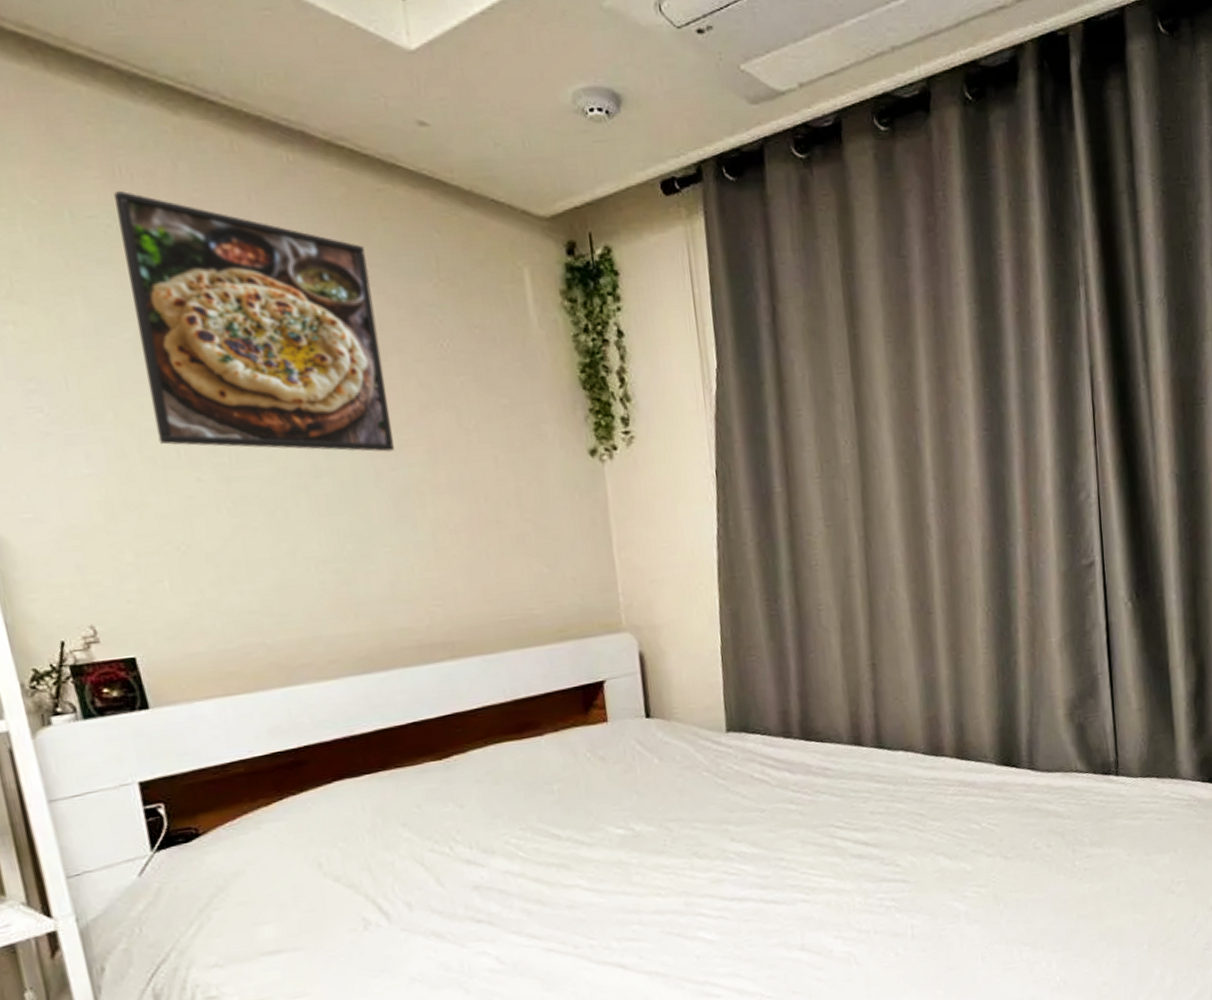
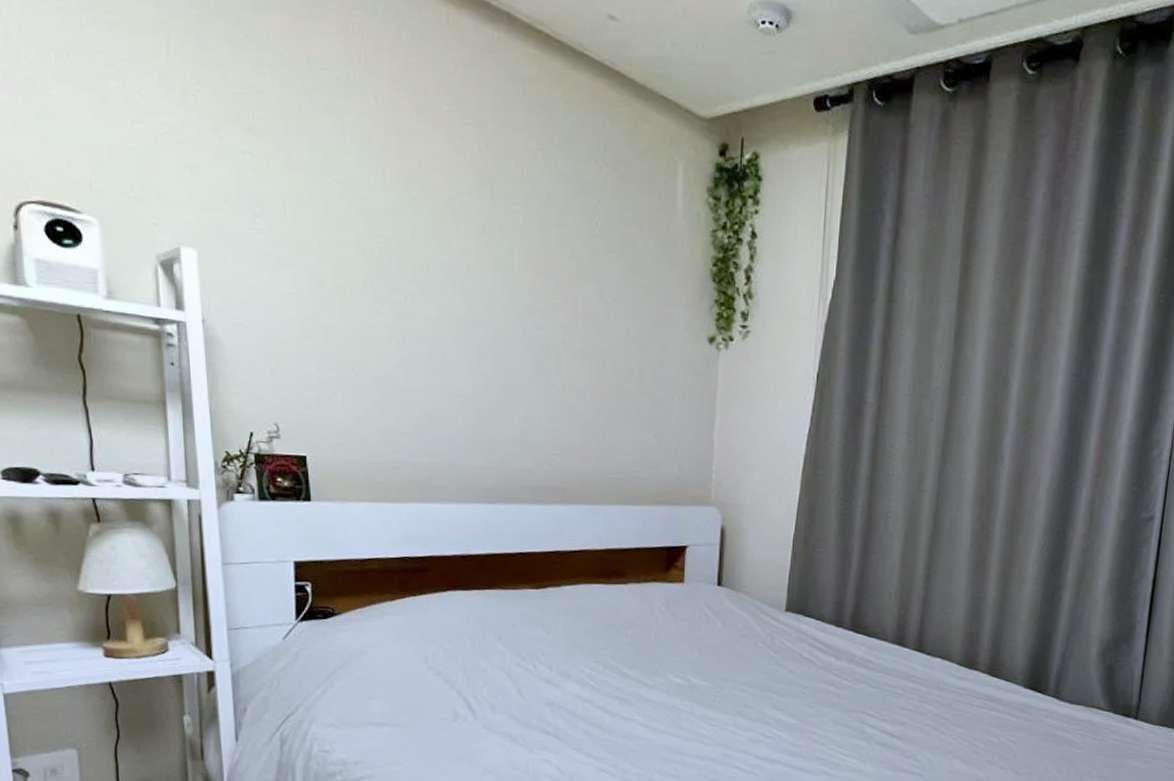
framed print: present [114,190,394,452] -> none [346,47,546,312]

